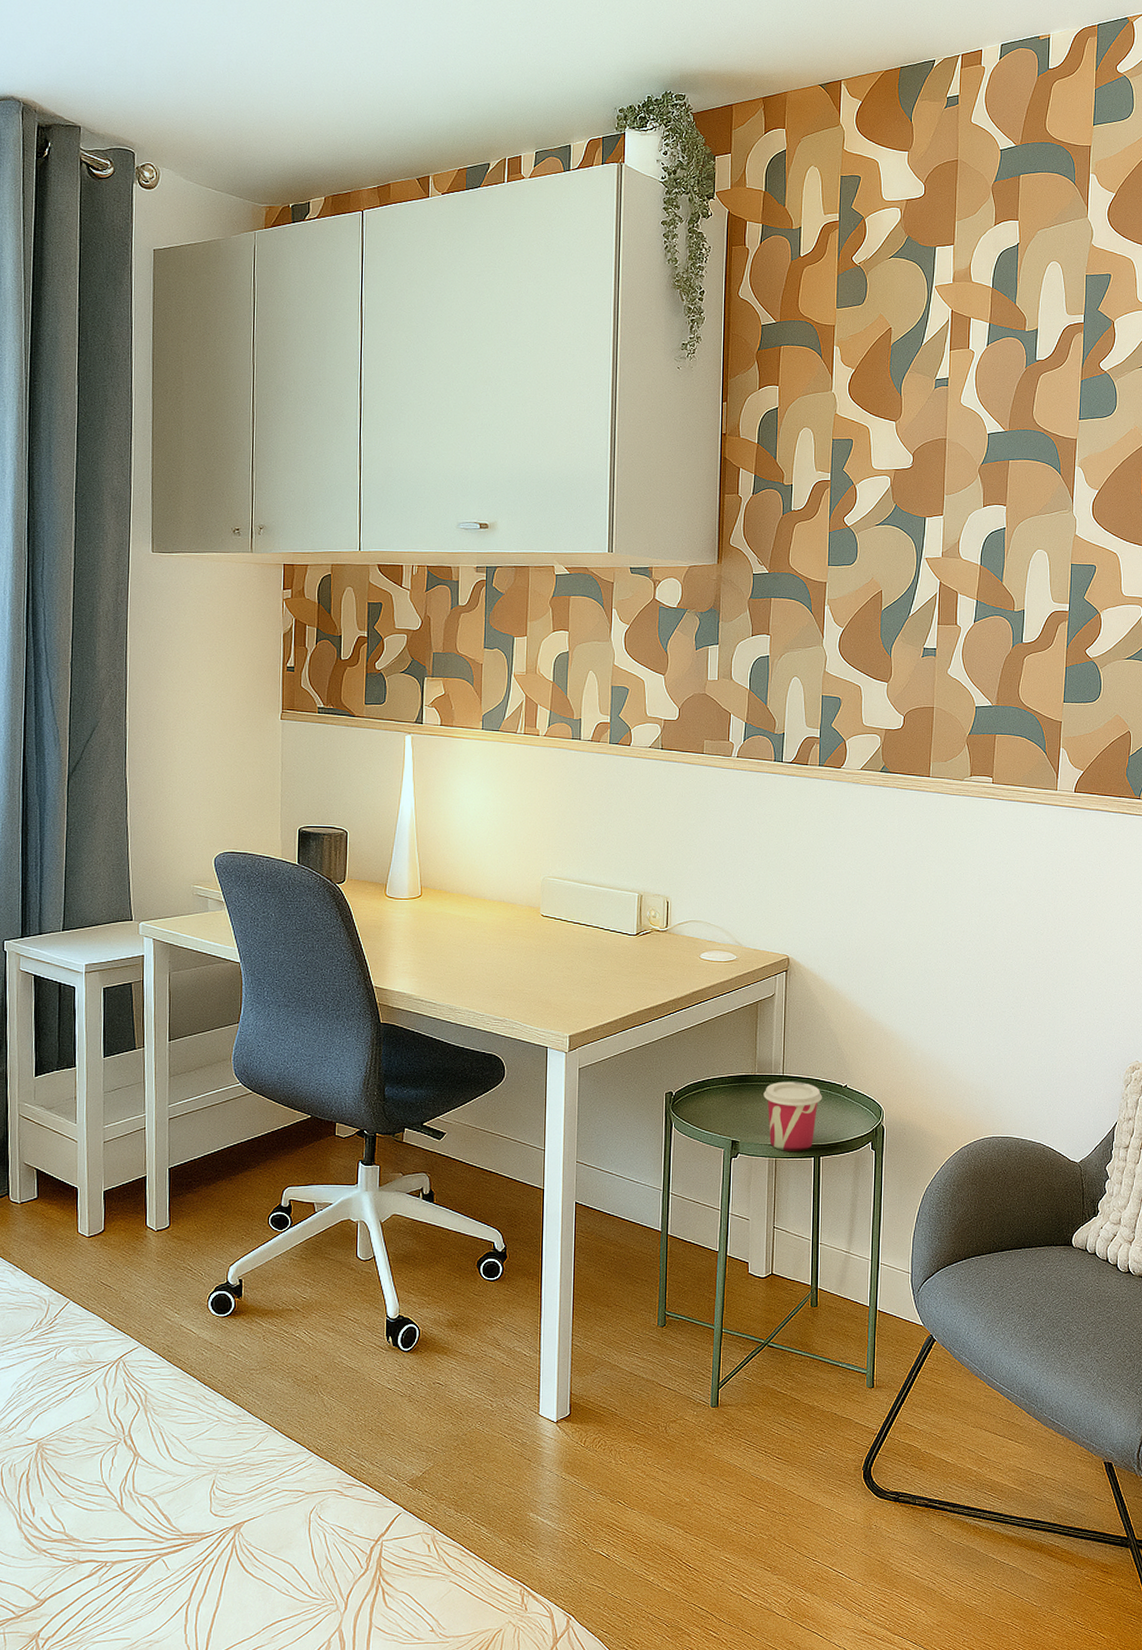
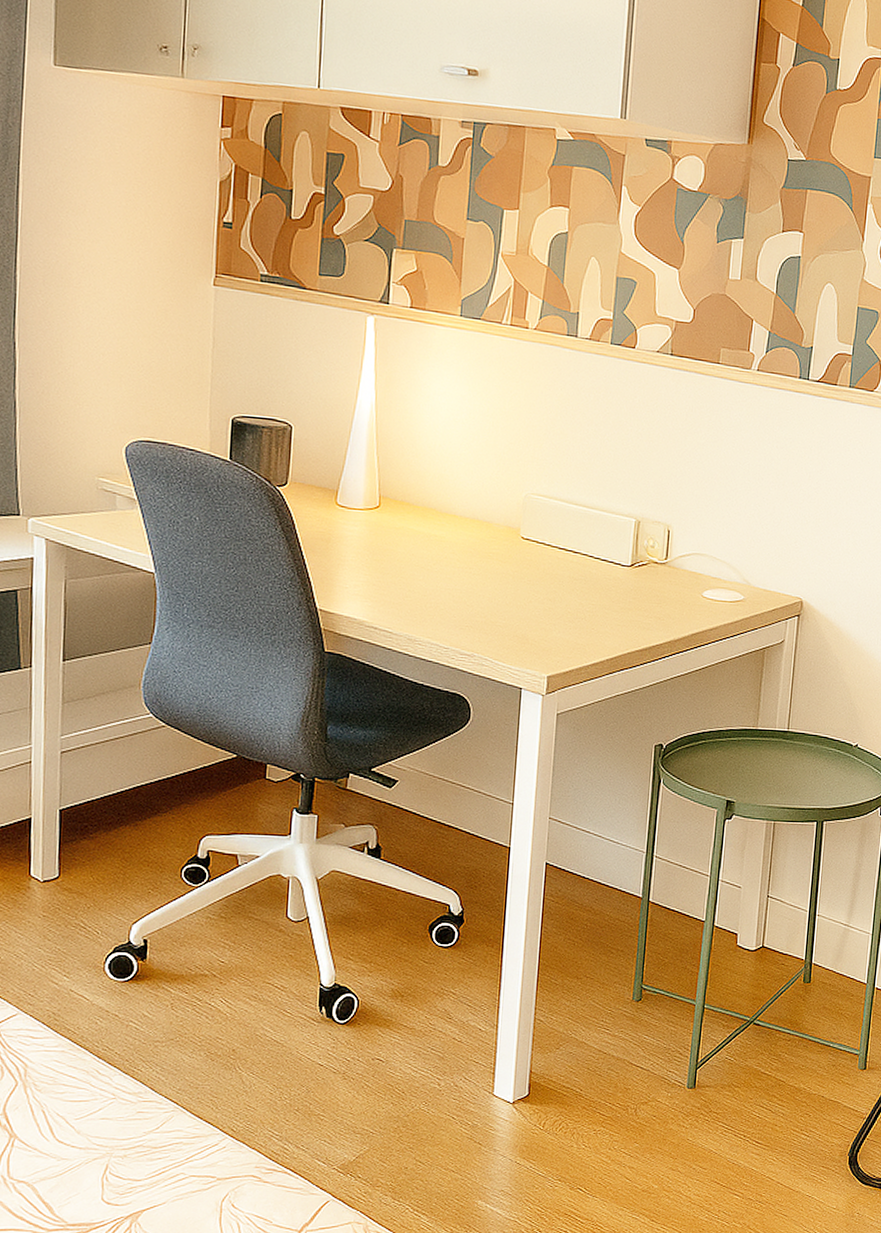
cup: present [763,1081,822,1151] -> none [765,737,830,815]

